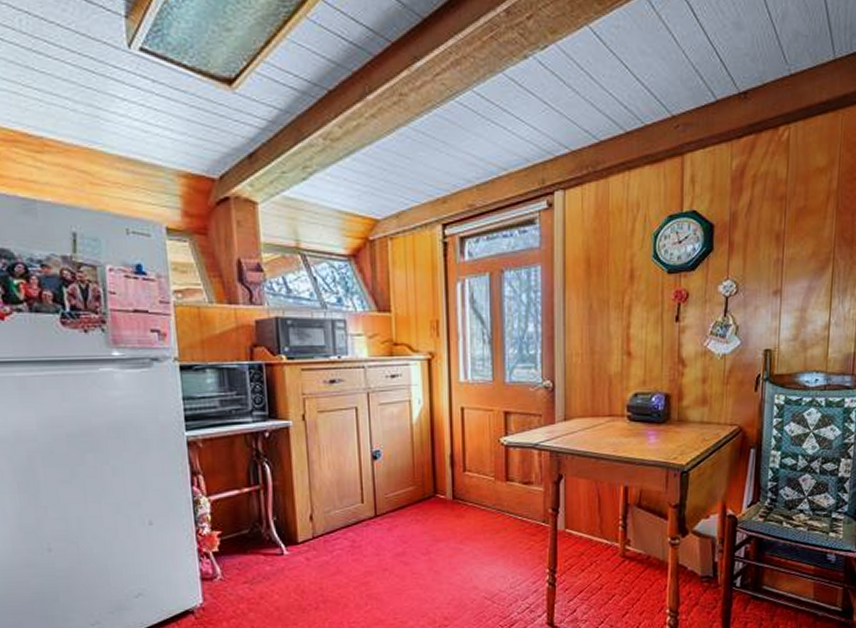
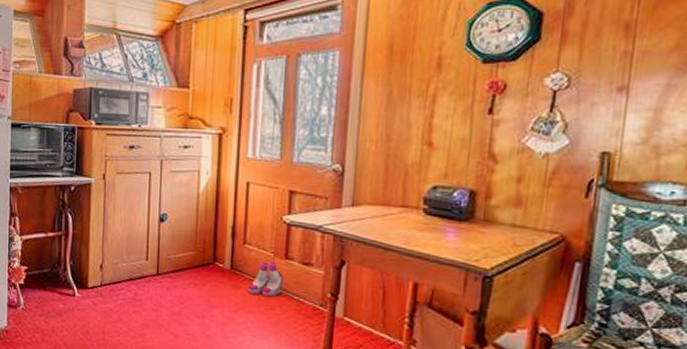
boots: none [473,485,507,522] -> present [248,261,284,297]

